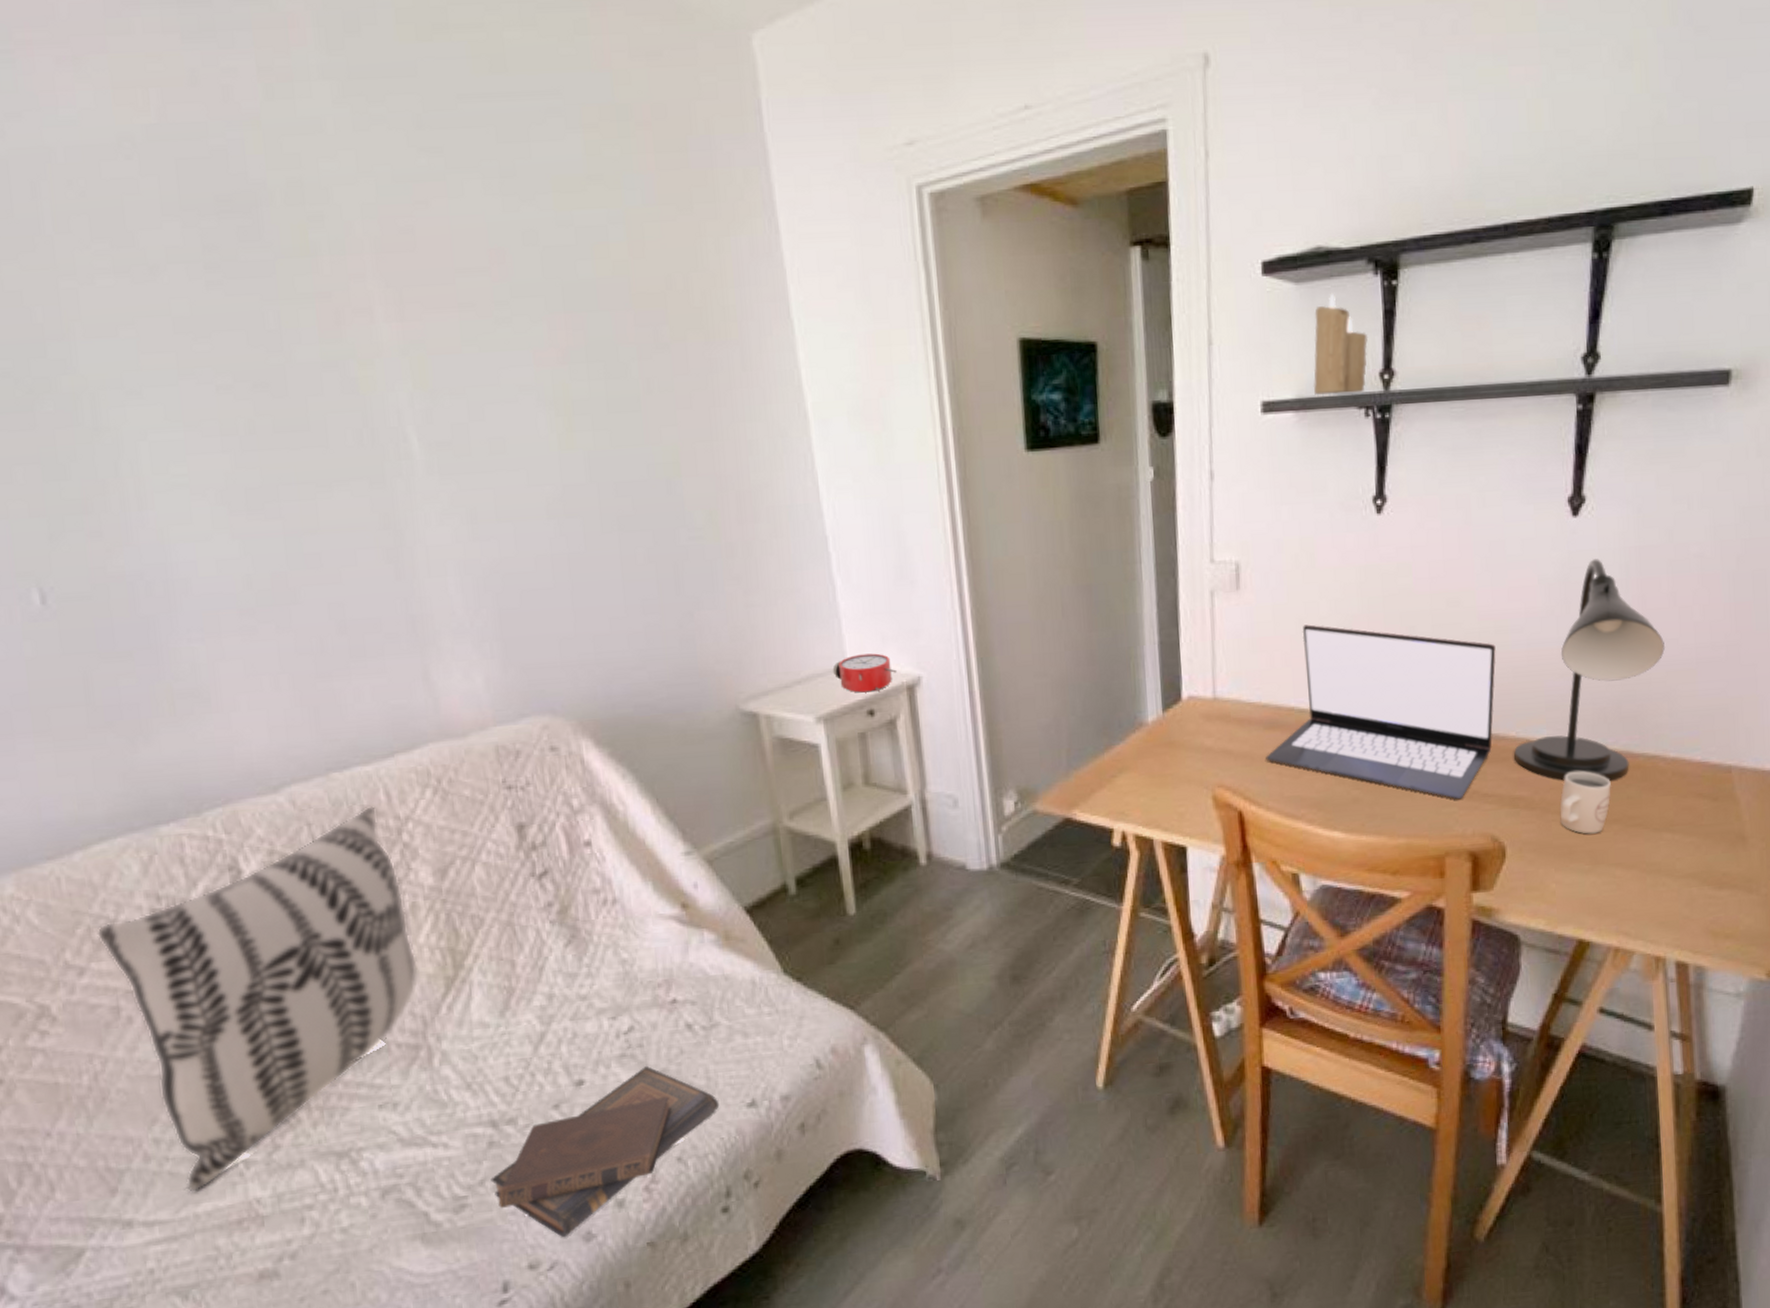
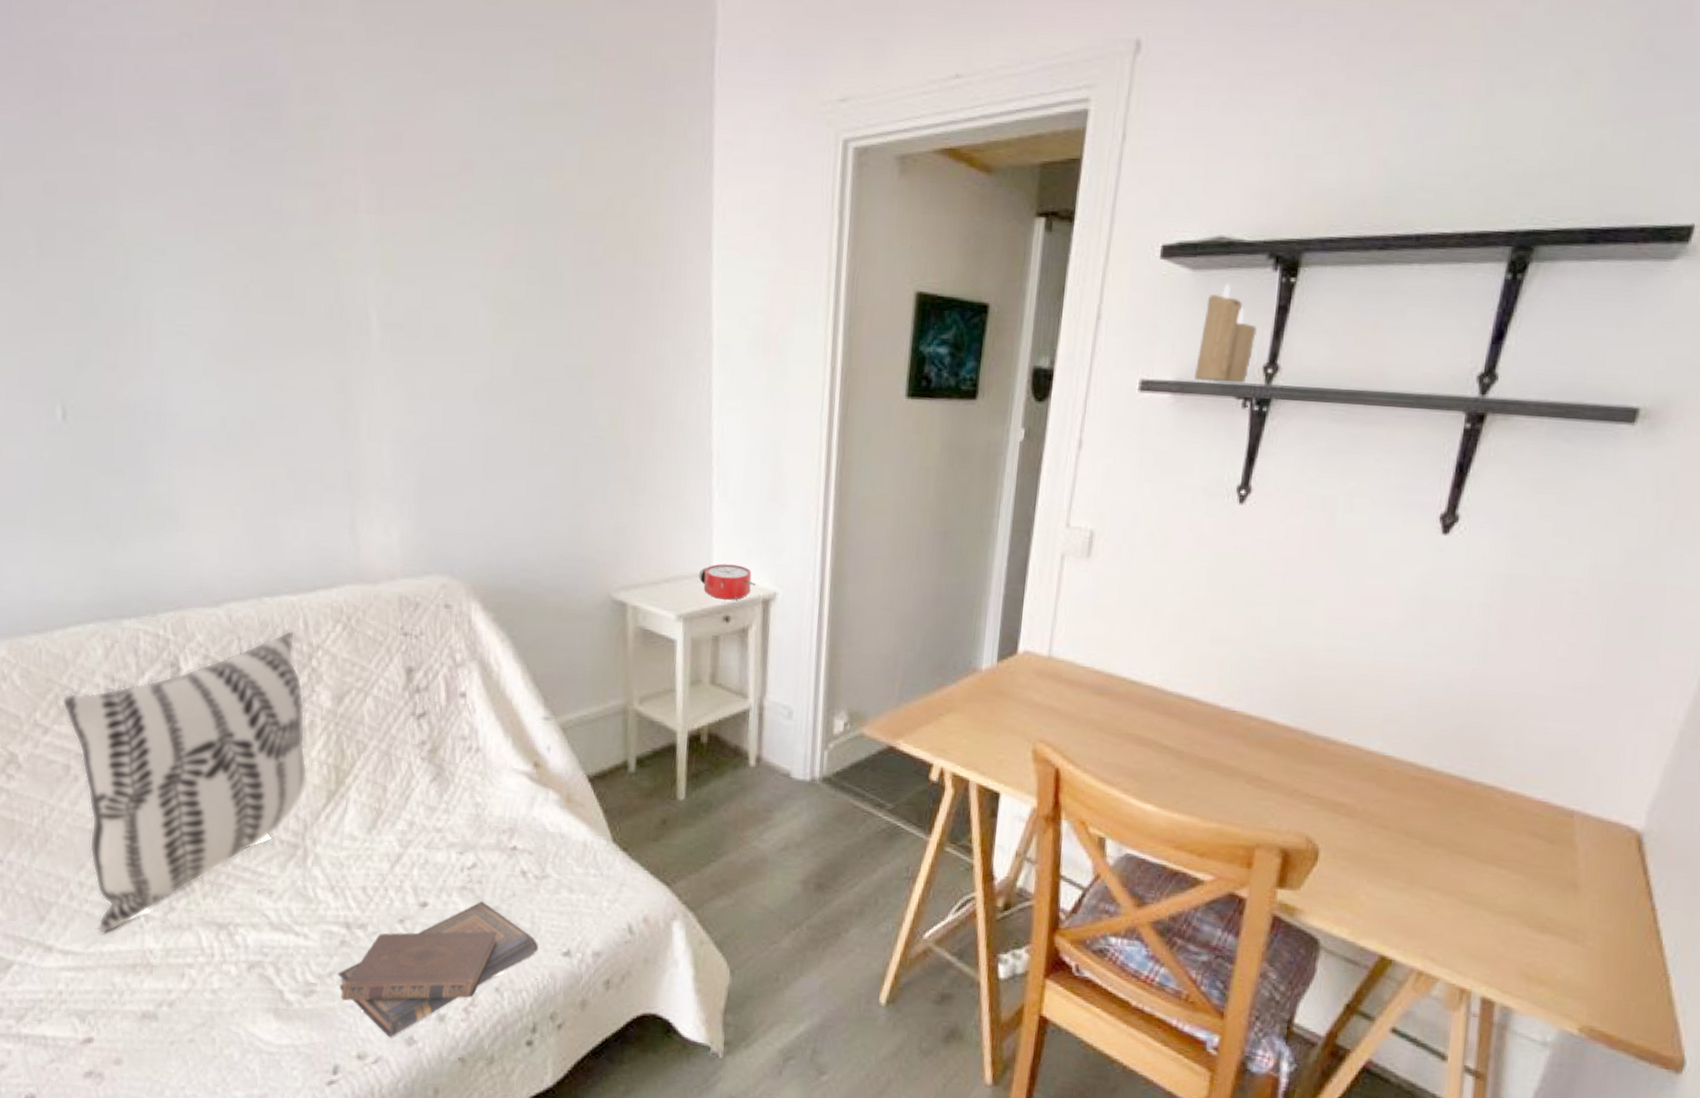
laptop: present [1266,624,1496,800] -> none [1090,600,1341,795]
desk lamp: present [1513,559,1666,781] -> none [1342,579,1522,804]
mug: present [1559,771,1611,834] -> none [1380,787,1441,854]

